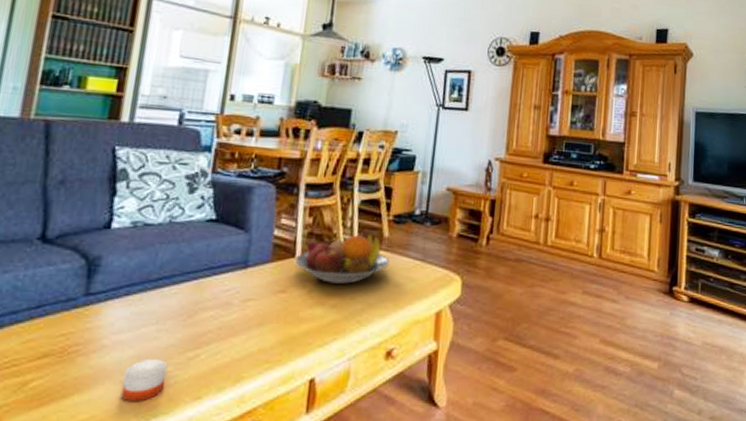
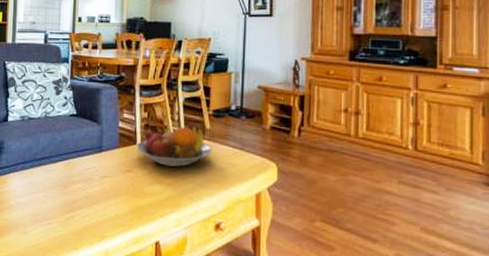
candle: present [120,359,167,402] -> none [25,217,53,248]

